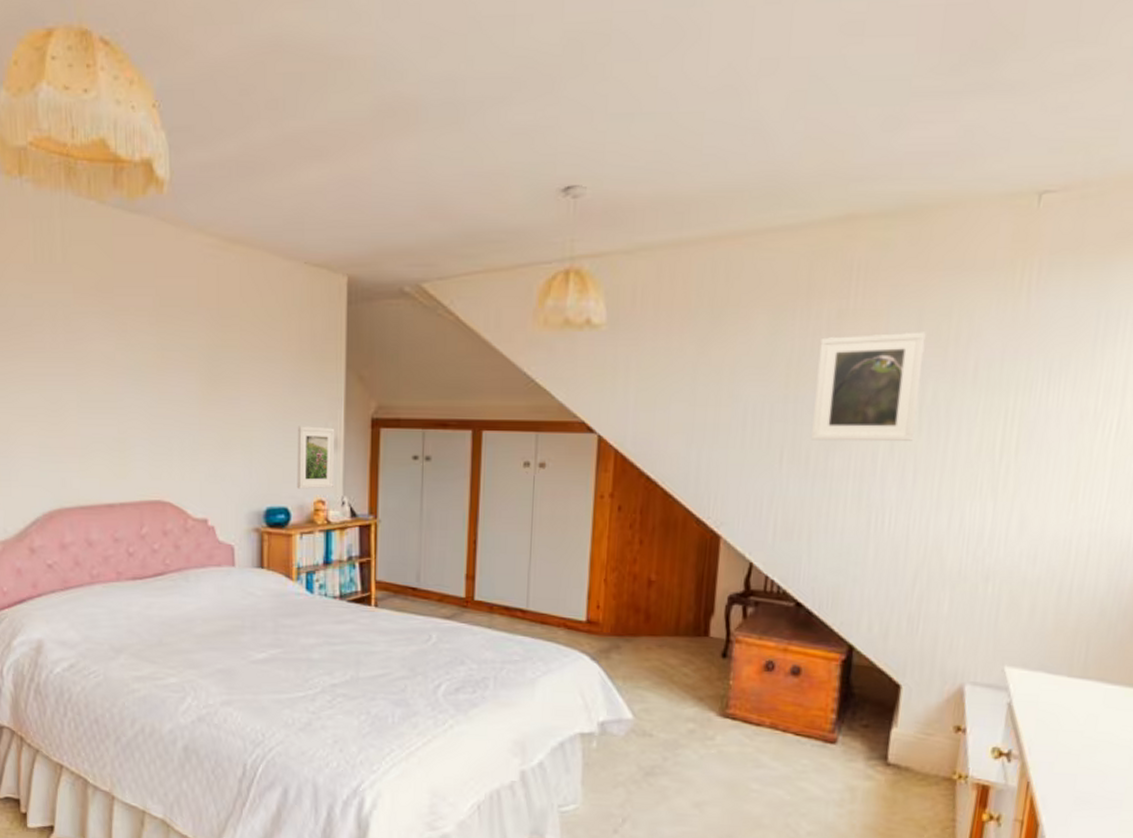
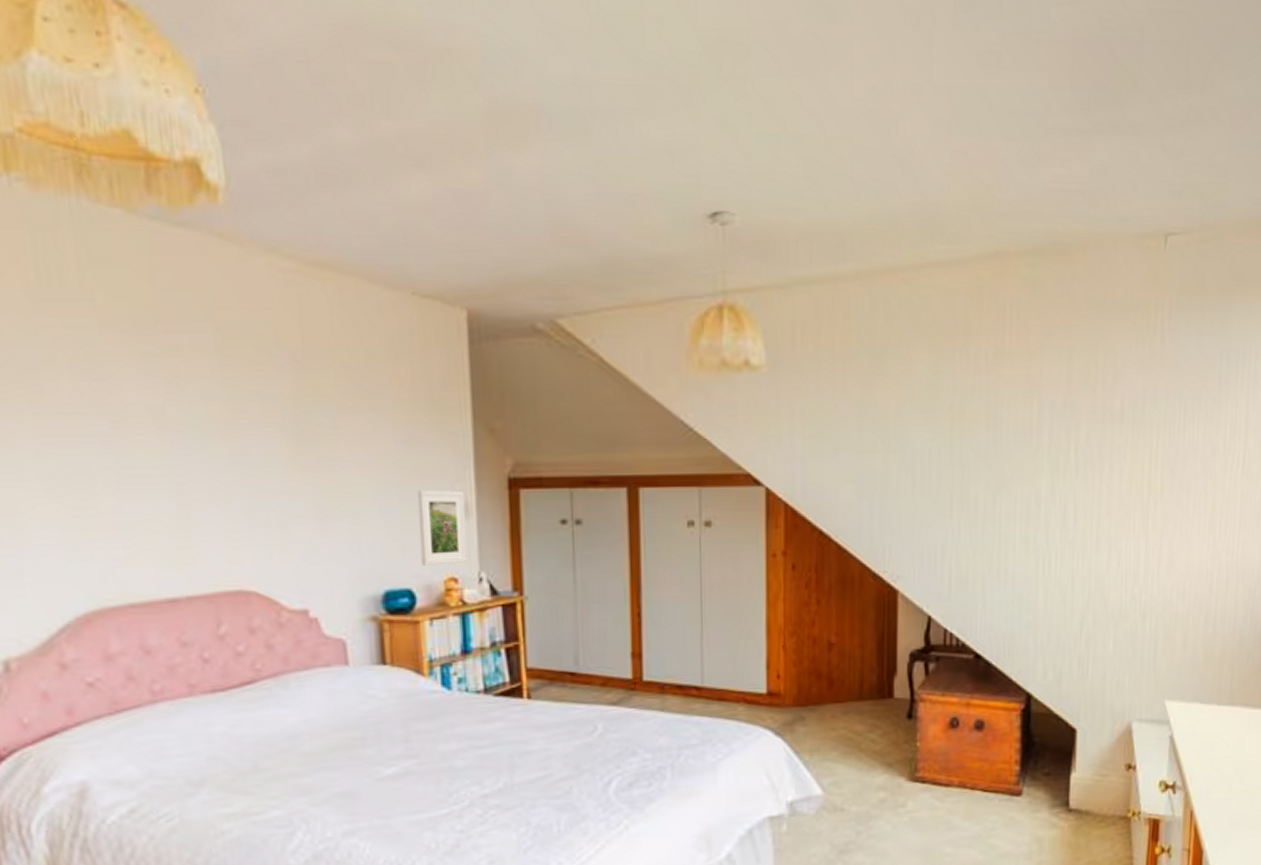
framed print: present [811,332,926,442] -> none [978,372,1076,485]

